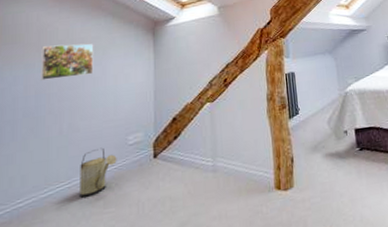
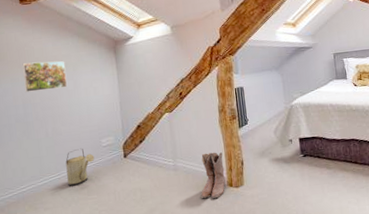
boots: none [242,148,273,207] -> present [200,152,226,199]

